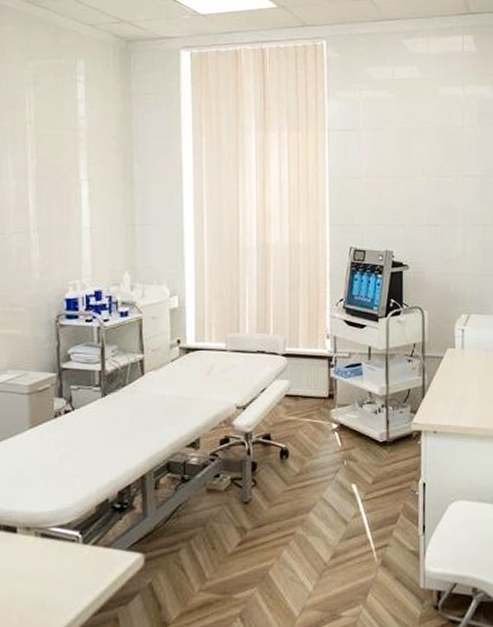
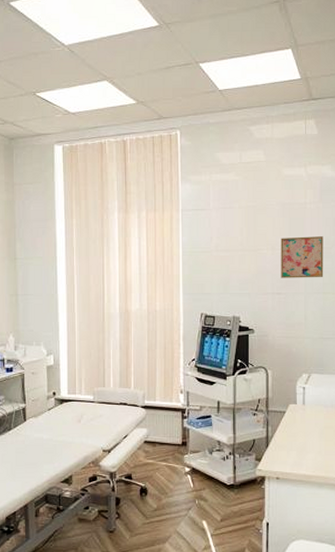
wall art: none [437,162,483,209] -> present [280,236,324,278]

